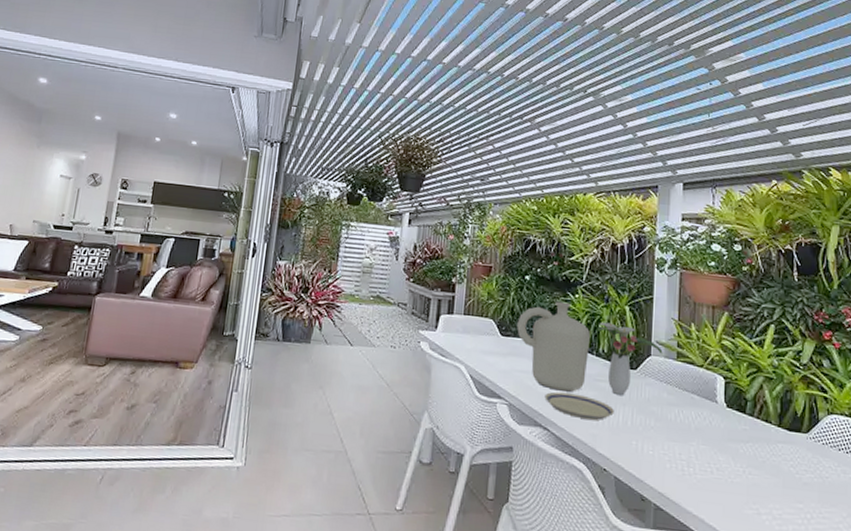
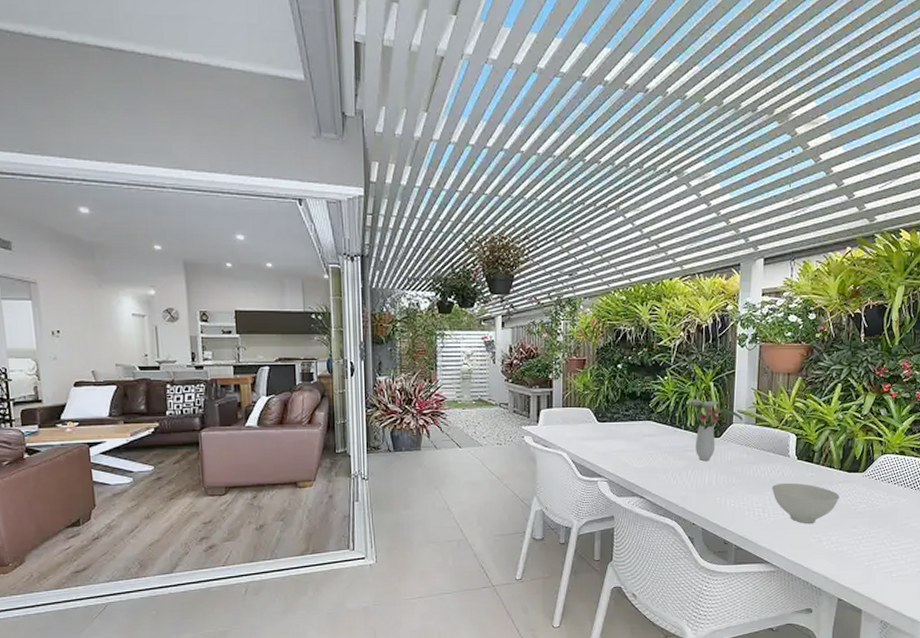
water jug: present [517,301,591,392] -> none [612,385,680,464]
plate: present [544,391,614,420] -> none [640,465,701,485]
bowl: none [697,433,780,489] -> present [771,482,840,523]

